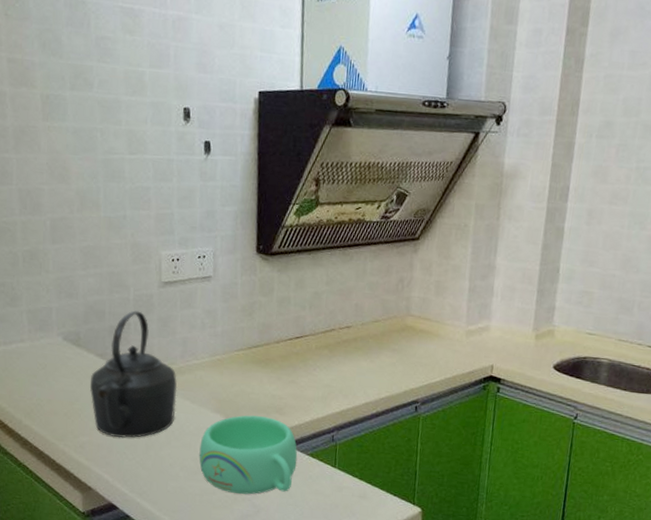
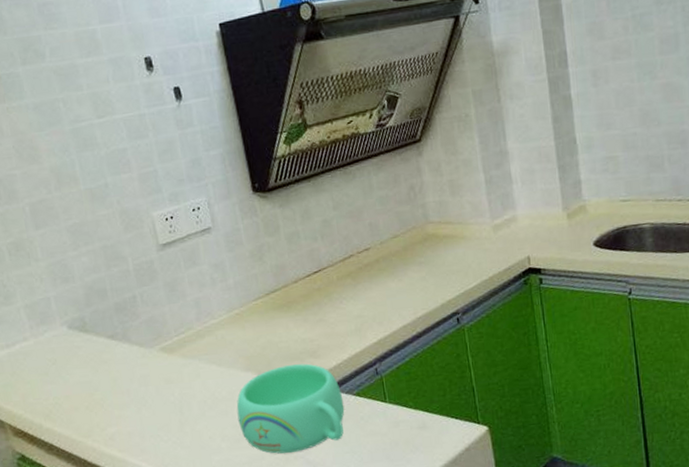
kettle: present [89,310,178,439] -> none [105,280,204,421]

